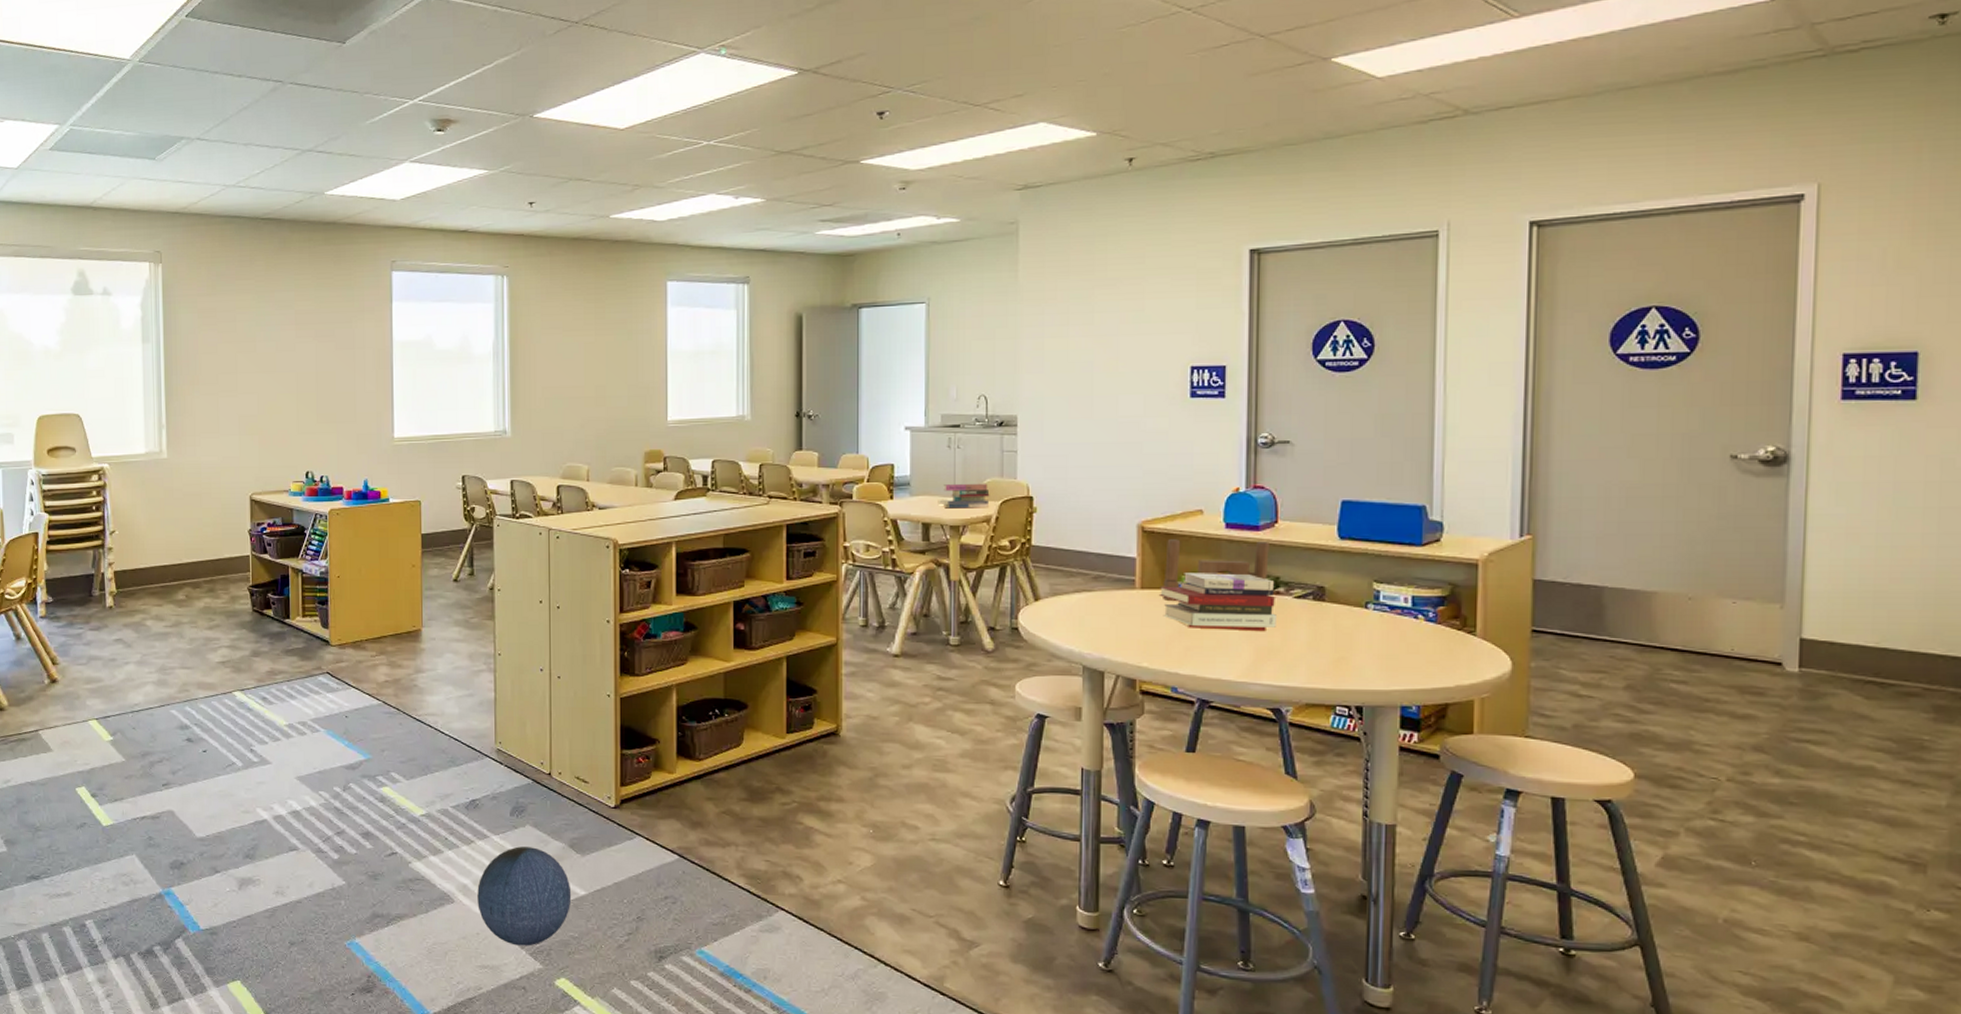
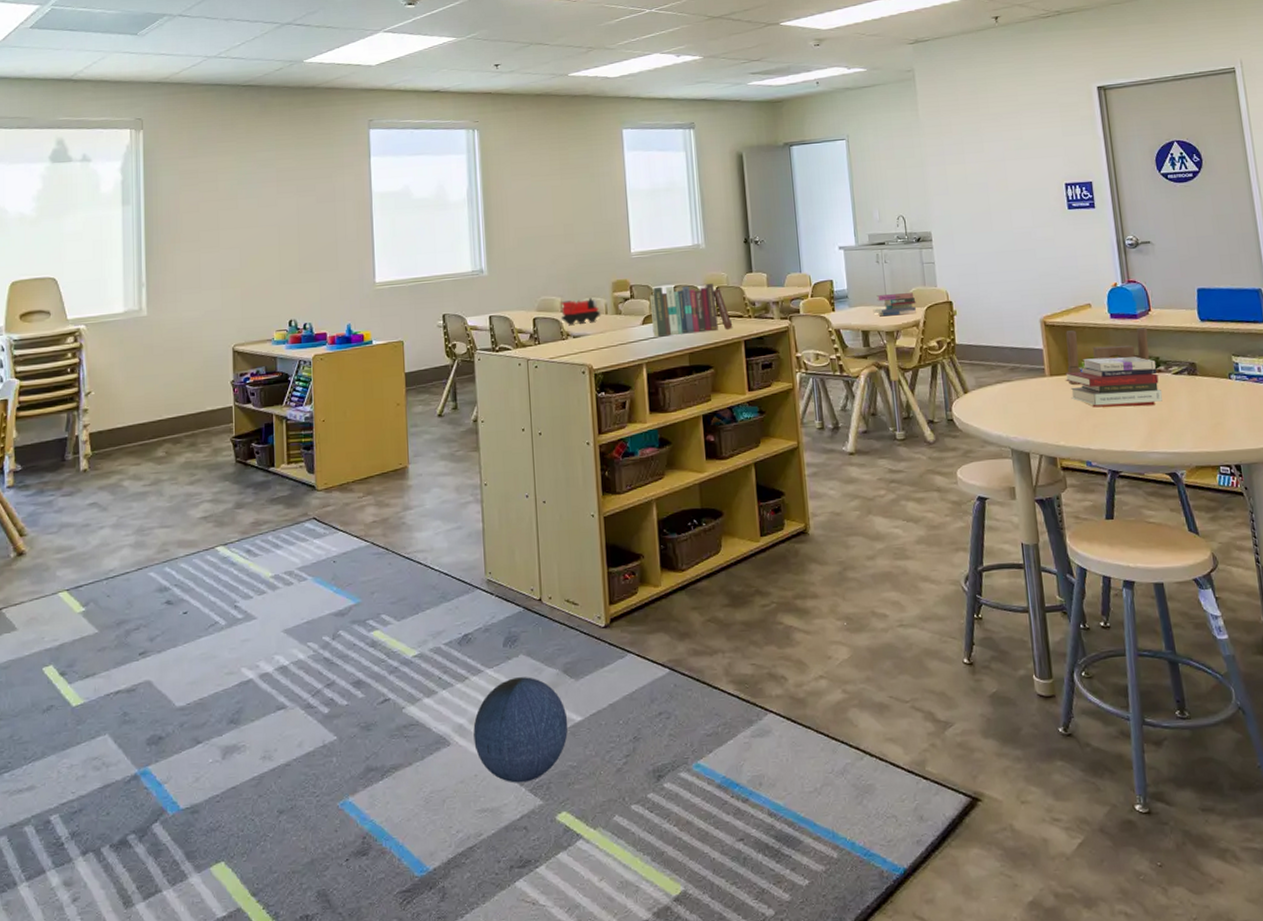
toy train: none [586,468,631,496] -> present [561,298,602,326]
books: none [684,459,775,515] -> present [649,282,733,337]

